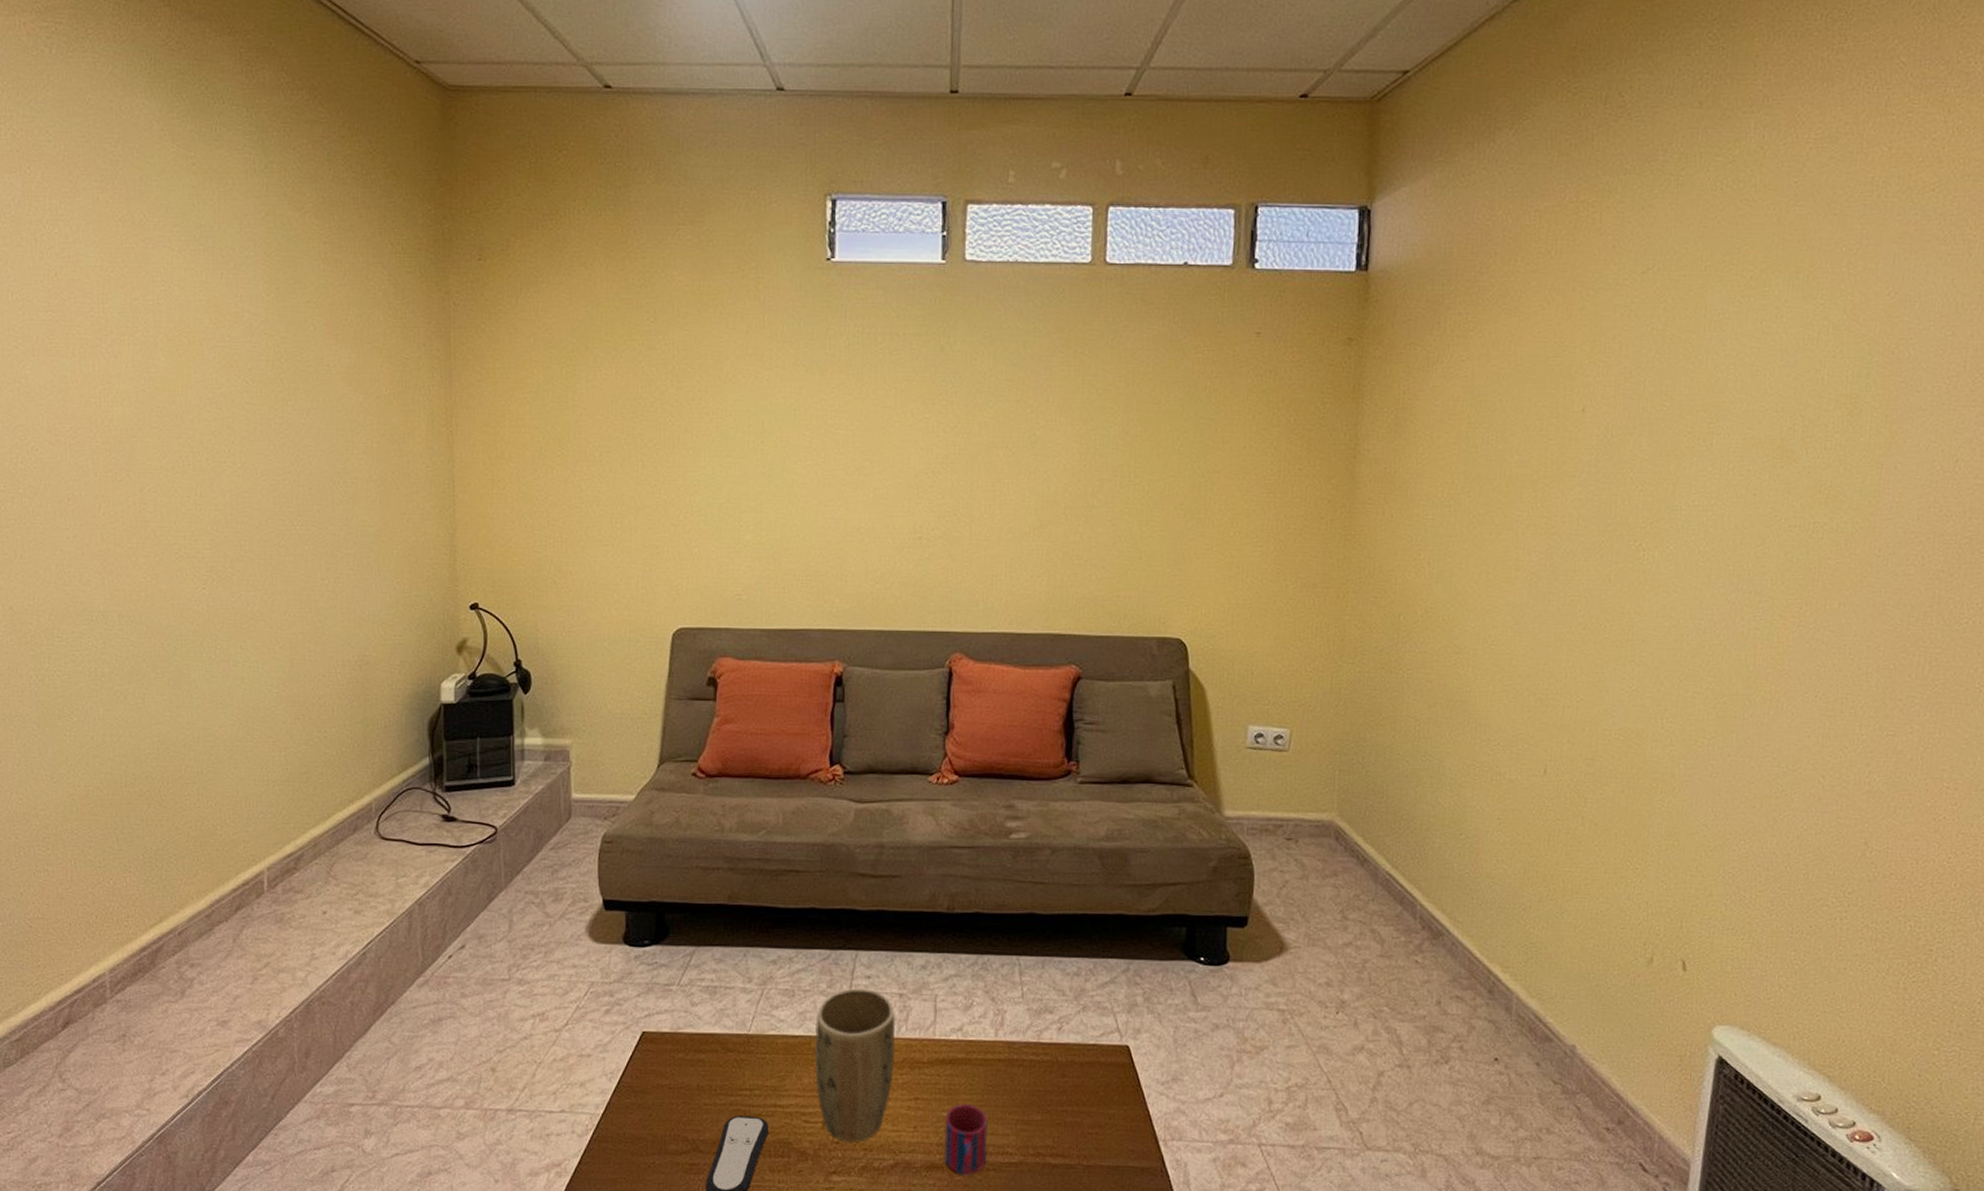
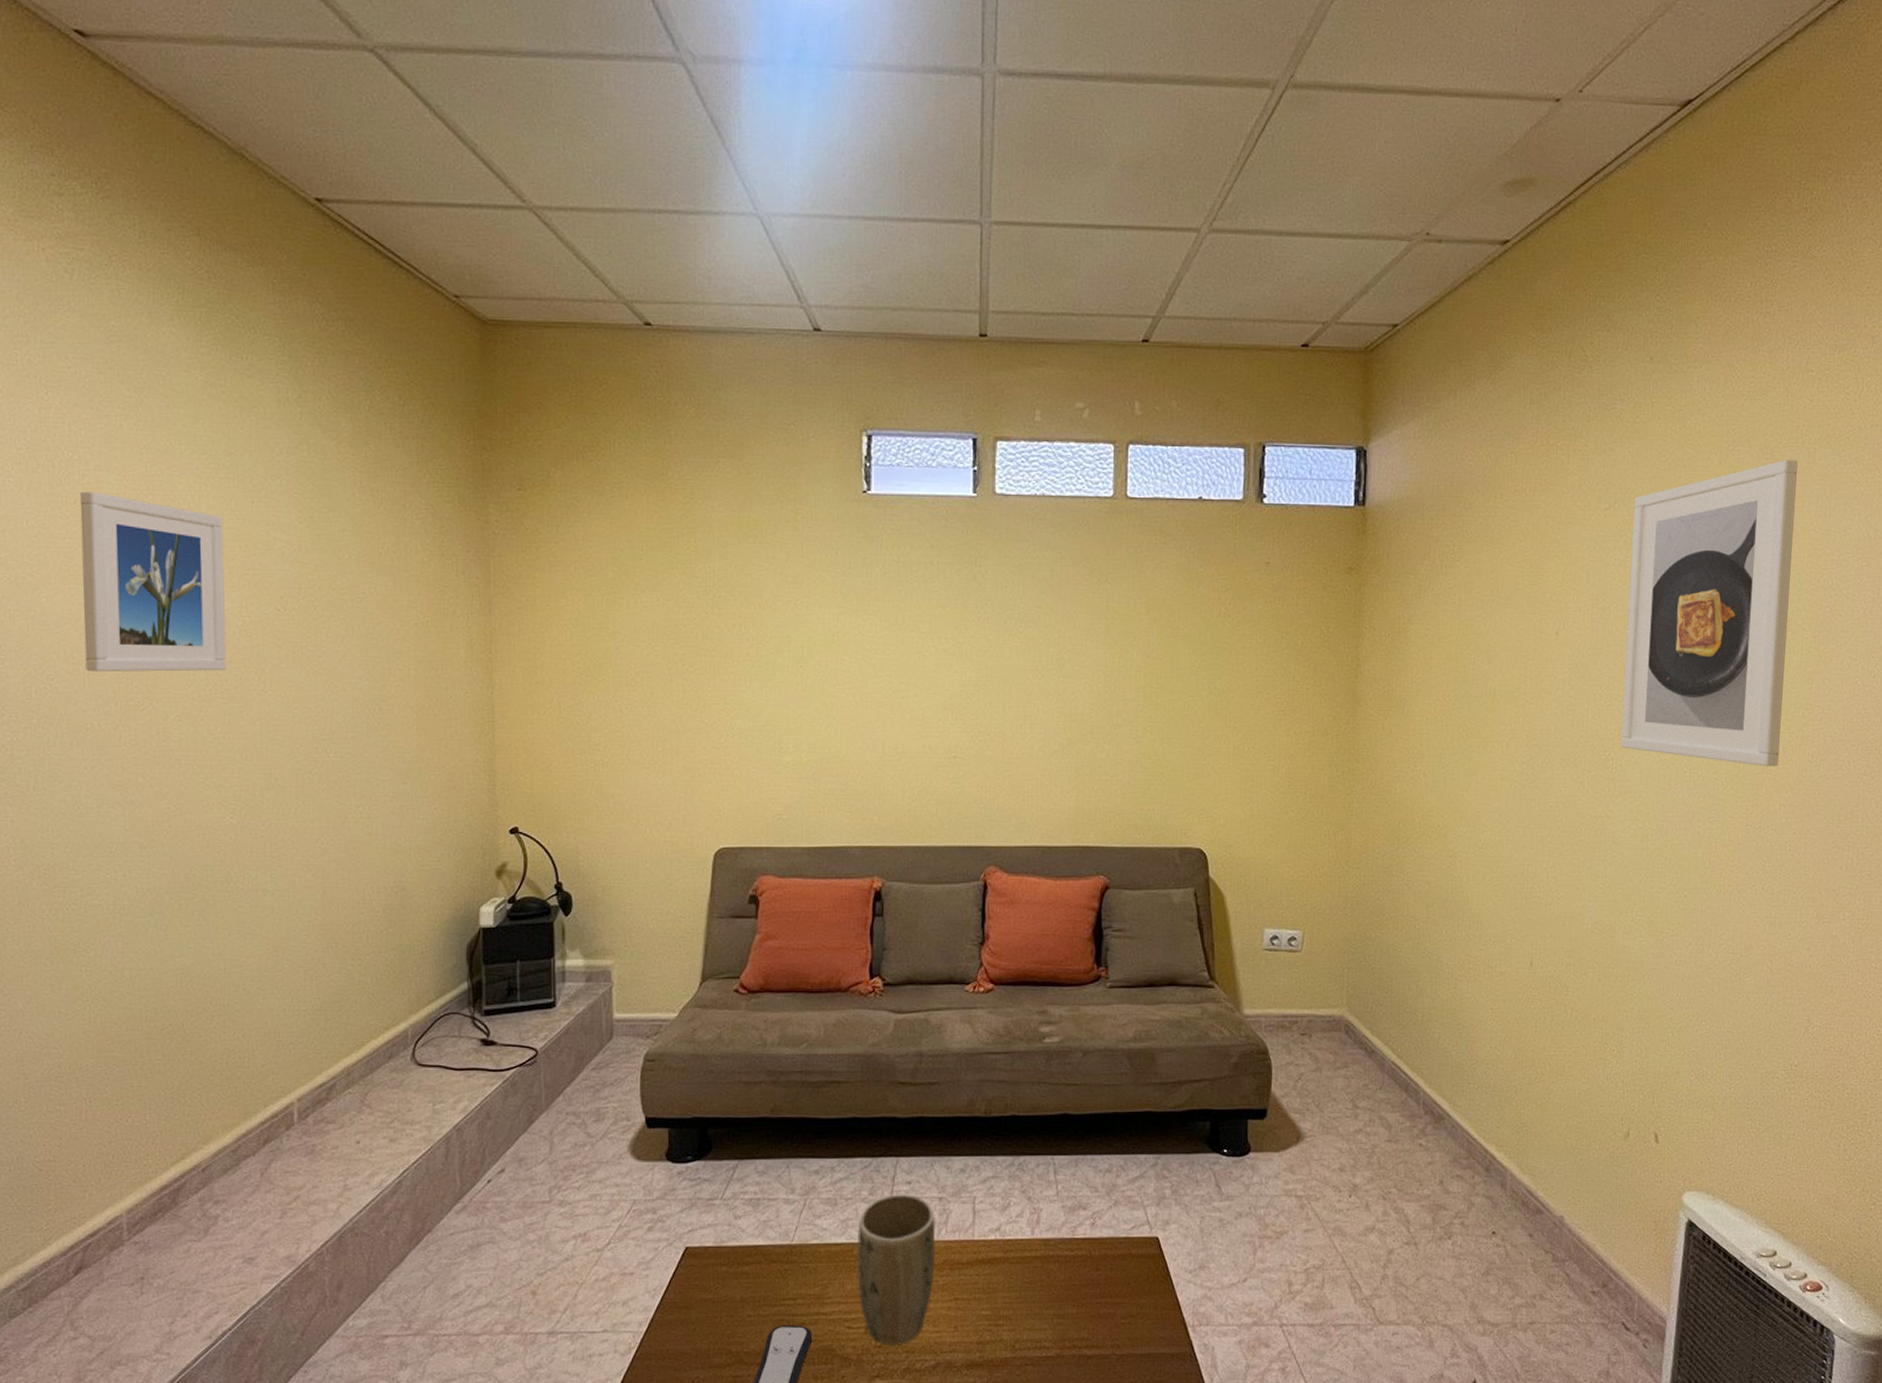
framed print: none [60,264,199,444] -> present [80,491,227,672]
mug: present [944,1104,988,1175] -> none [984,1302,1026,1371]
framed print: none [1653,215,1872,561] -> present [1620,459,1798,767]

